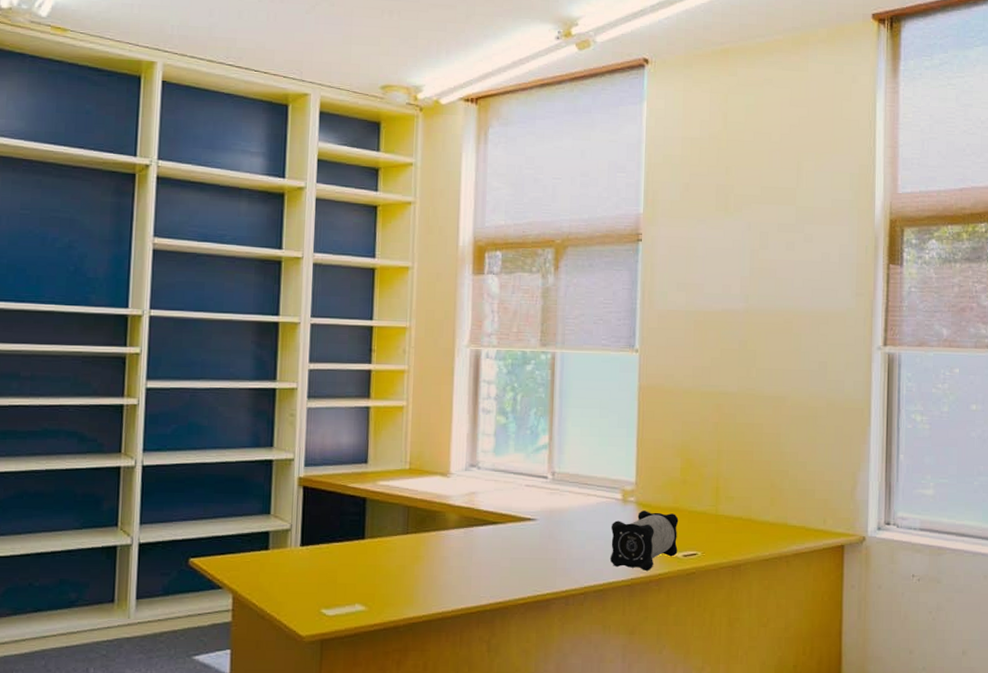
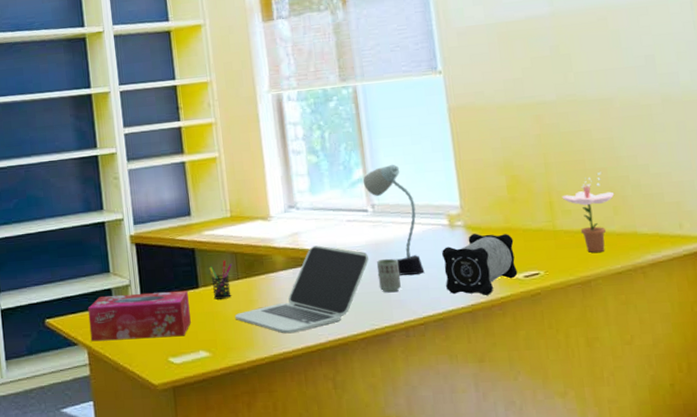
tissue box: none [238,539,352,588] -> present [88,290,191,342]
pen holder: none [378,512,404,553] -> present [209,259,233,300]
laptop: none [398,507,542,593] -> present [235,245,369,334]
desk lamp: none [547,434,594,545] -> present [362,164,425,275]
cup: none [547,526,569,561] -> present [376,258,401,293]
flower: none [728,464,774,540] -> present [561,171,615,253]

